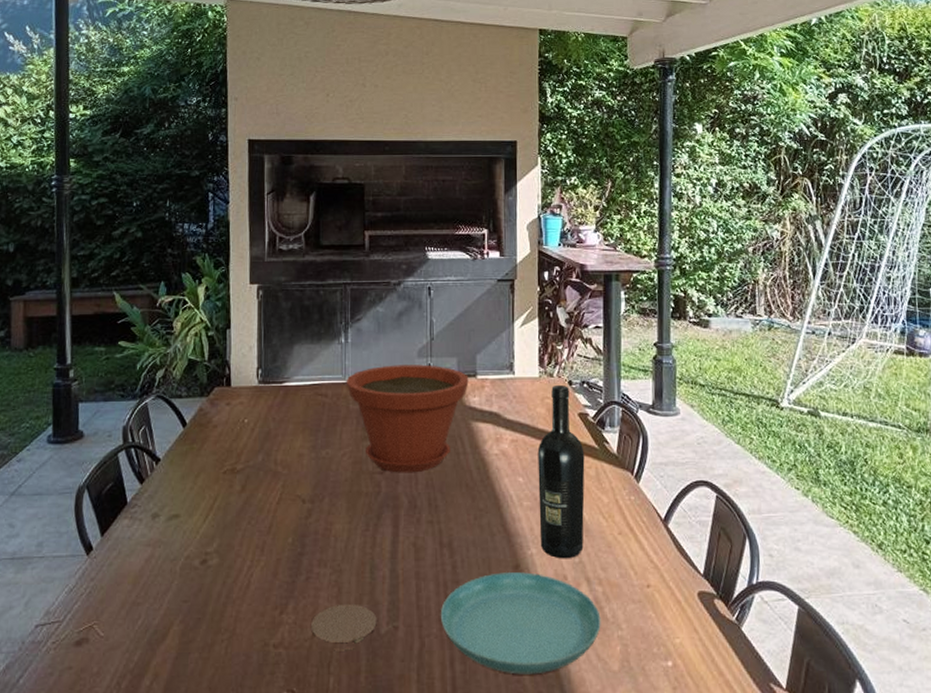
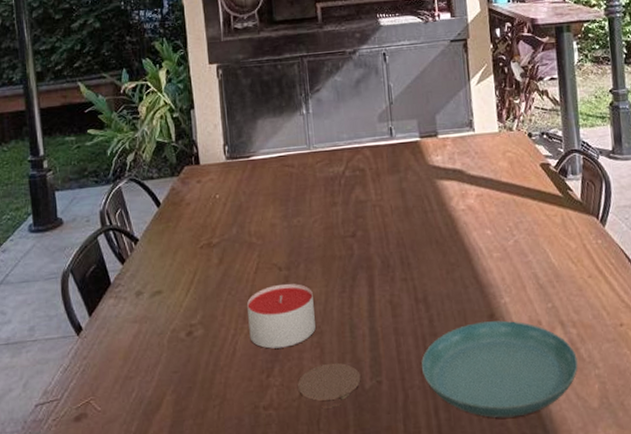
candle: none [266,517,335,584] -> present [247,283,316,349]
plant pot: present [346,364,469,473] -> none [310,128,431,235]
wine bottle: present [537,386,585,558] -> none [503,138,555,305]

